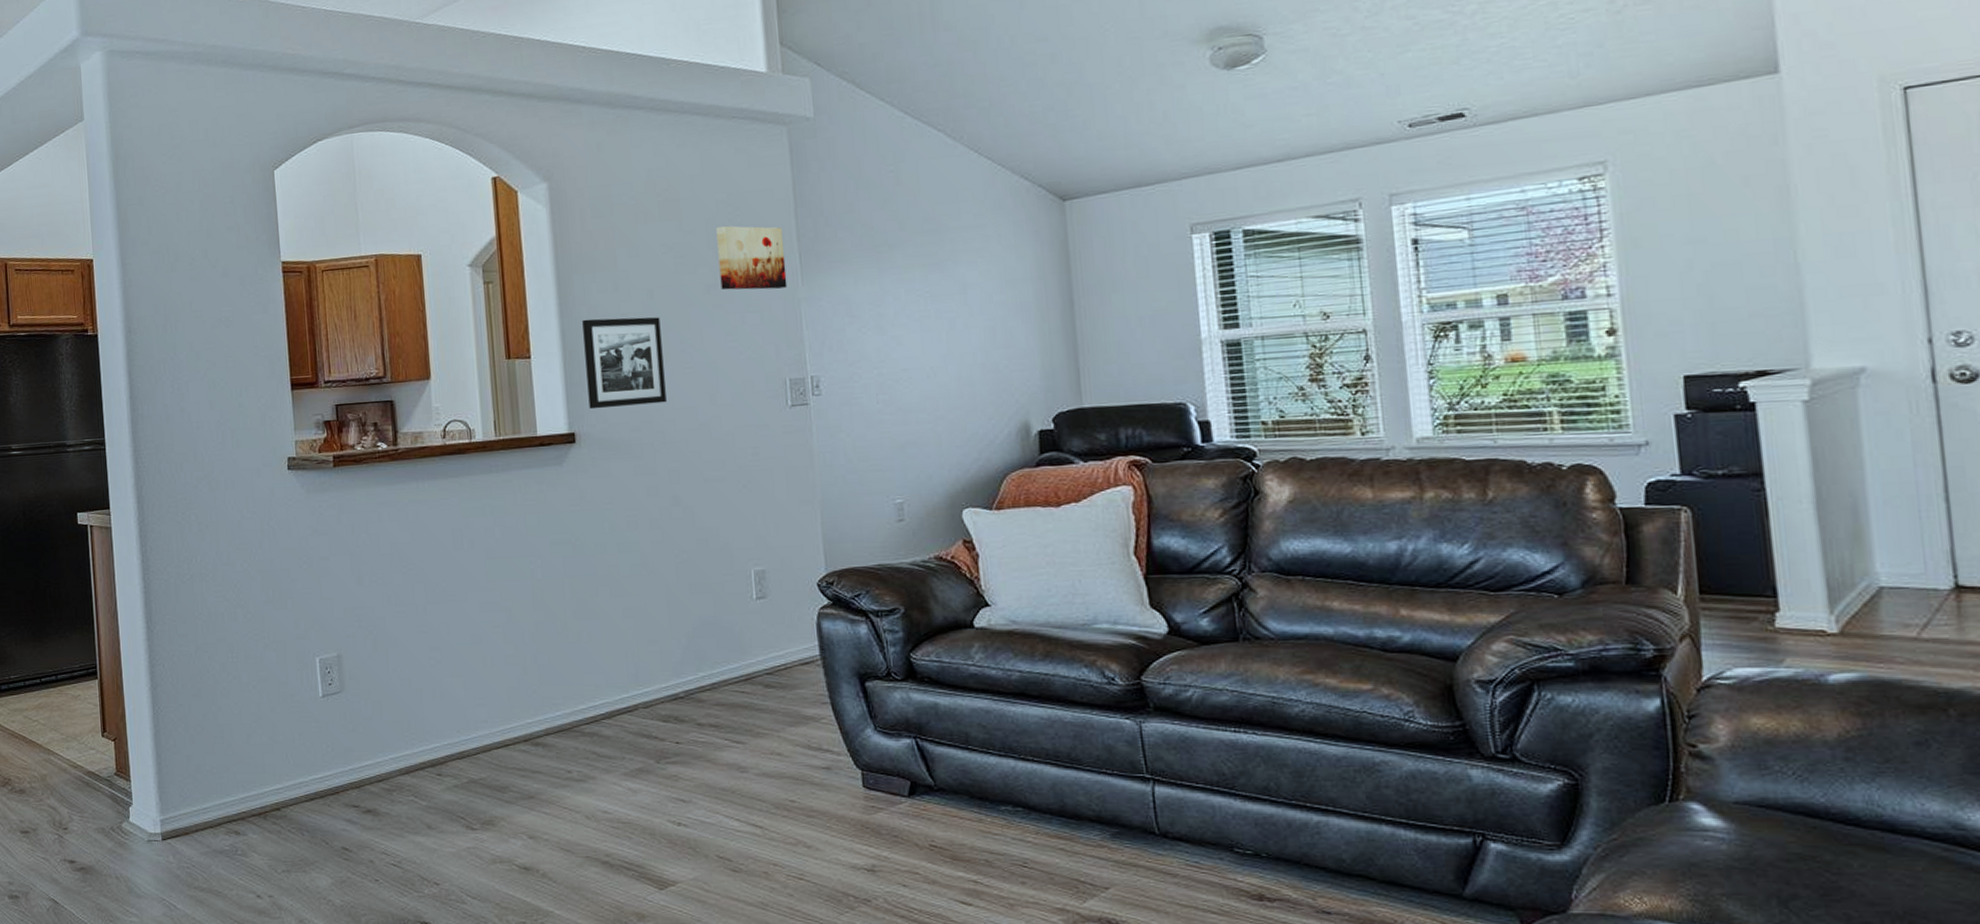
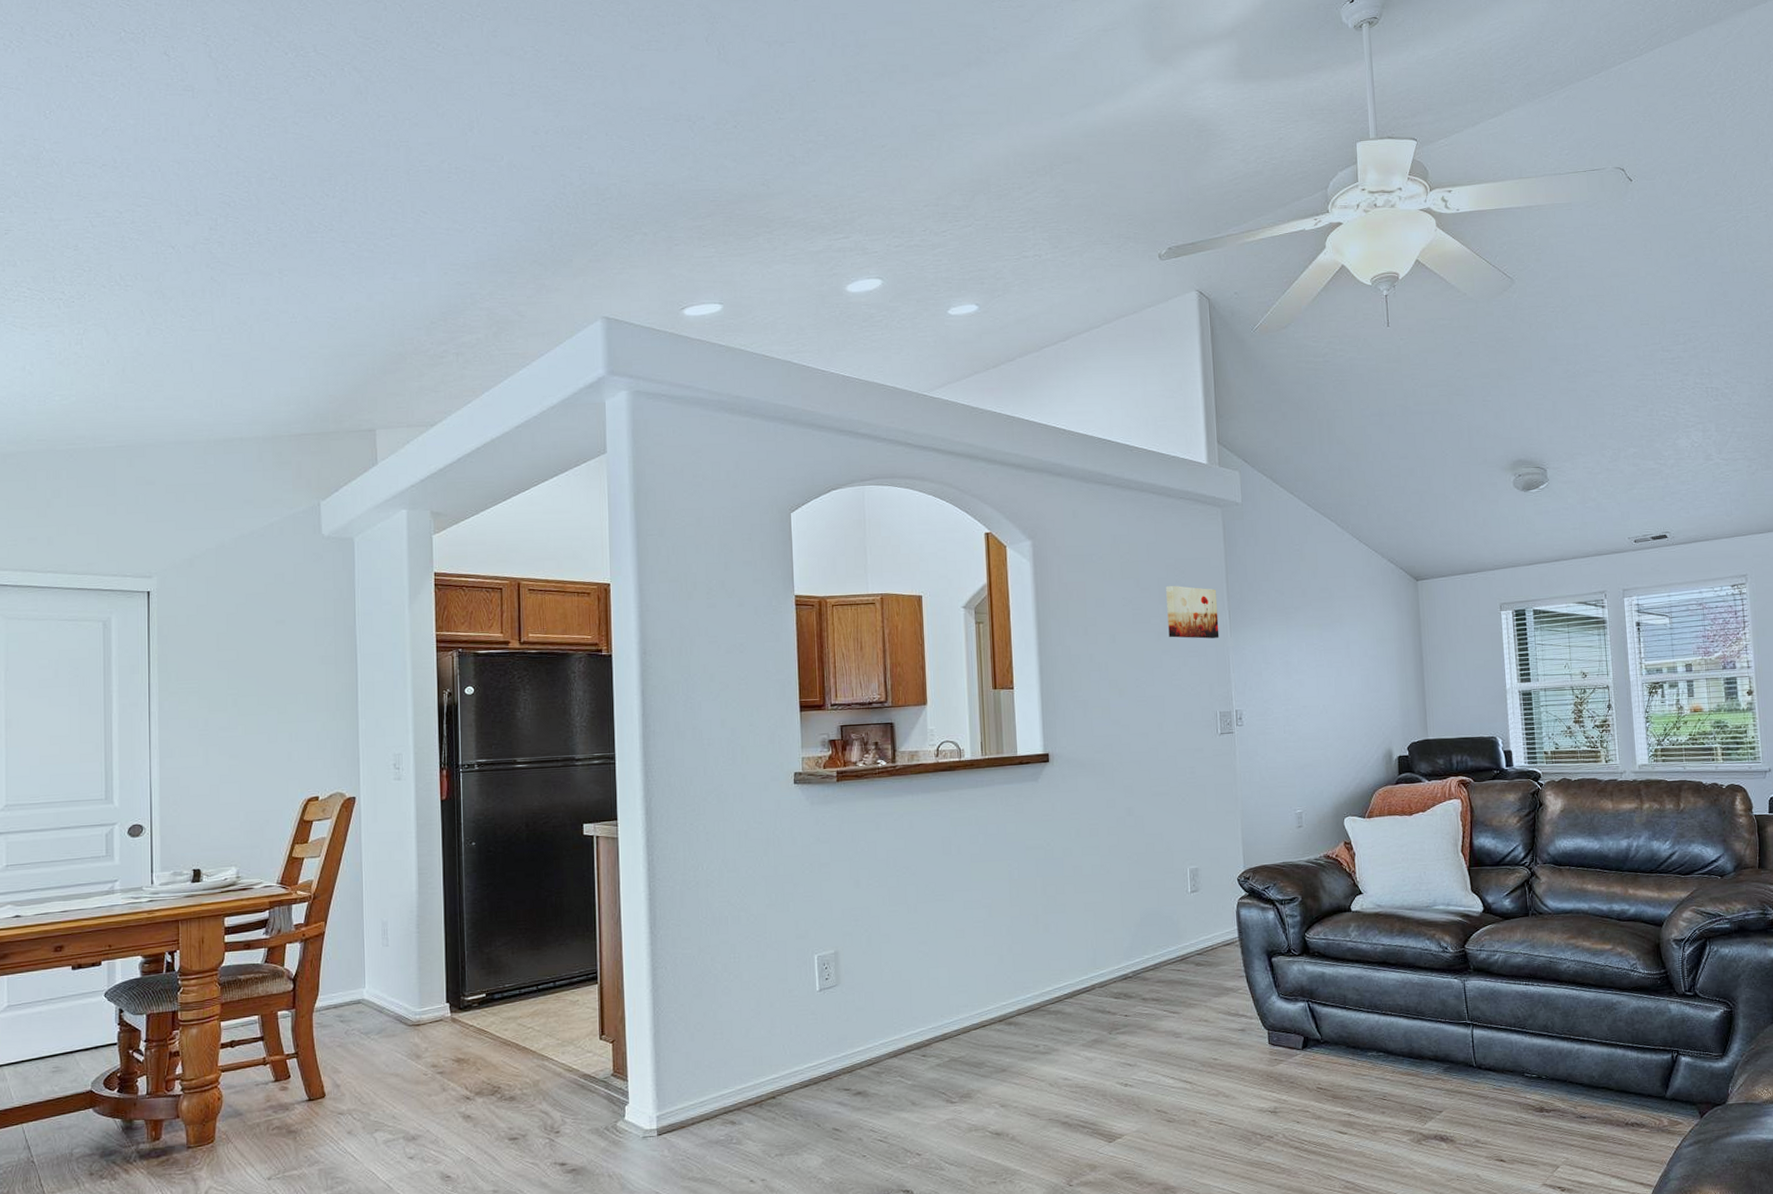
picture frame: present [582,317,667,410] -> none [1057,657,1124,734]

